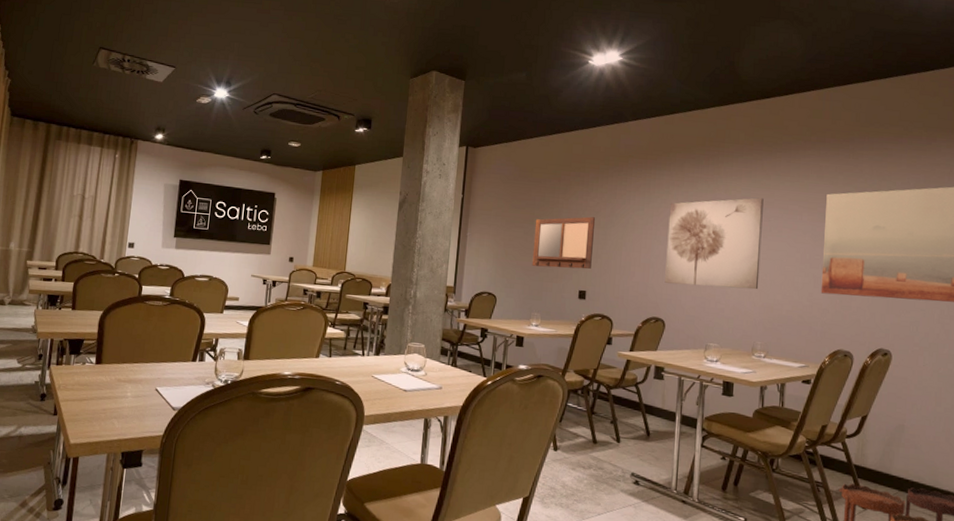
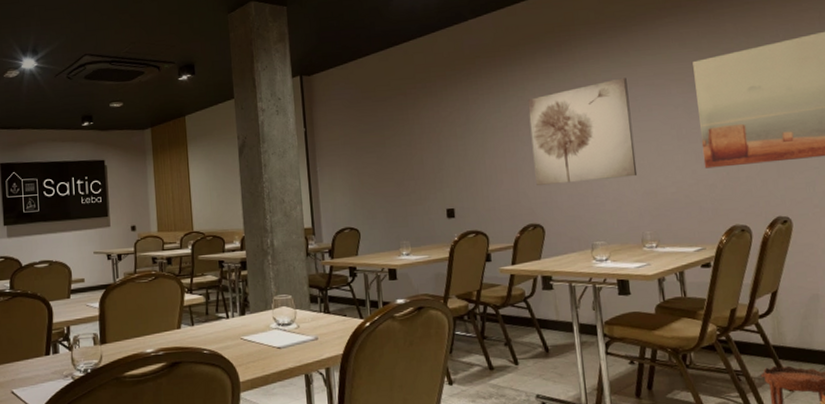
writing board: present [532,216,595,270] -> none [387,128,455,191]

